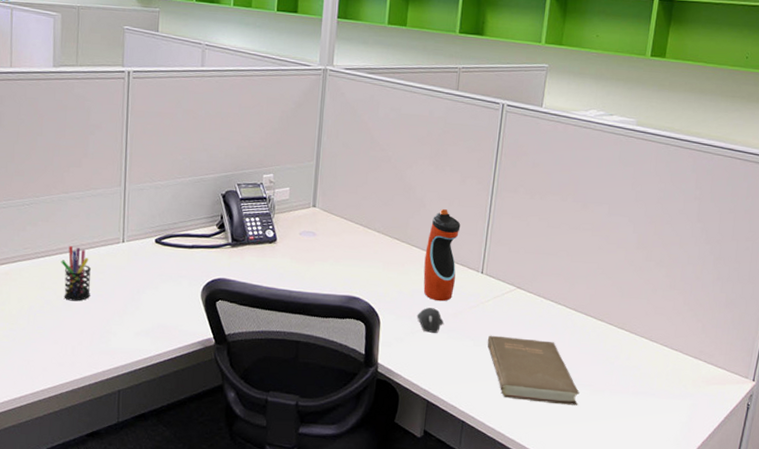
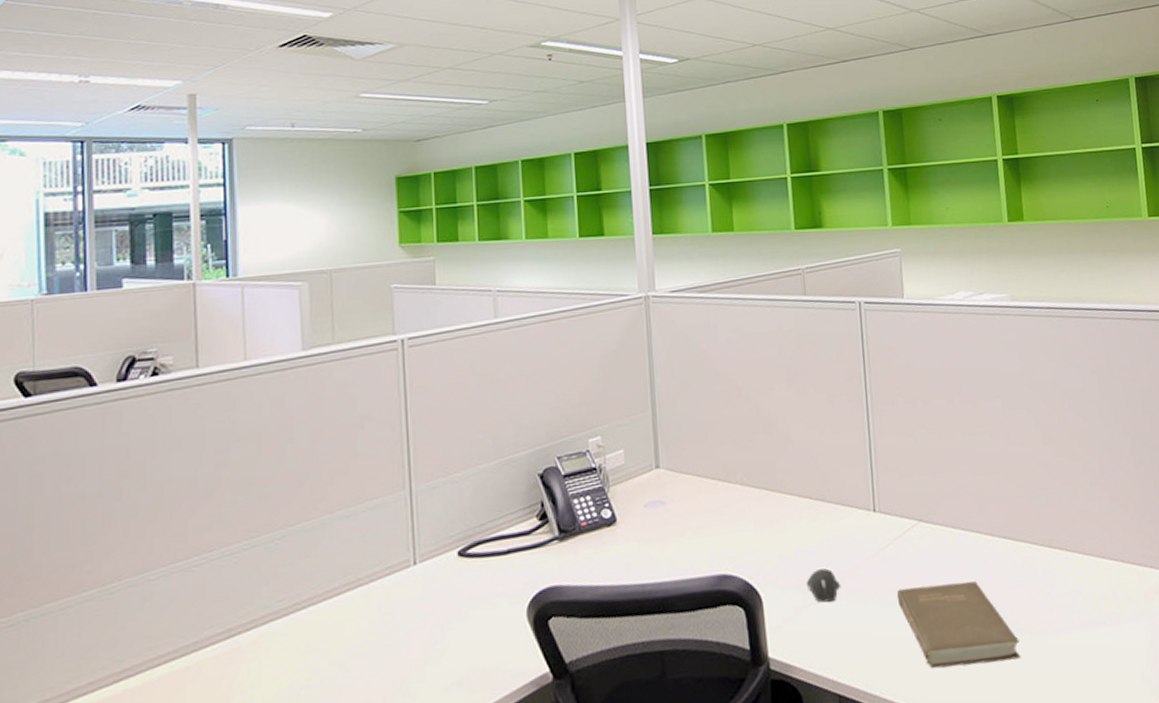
pen holder: present [61,246,92,302] -> none [331,584,376,663]
water bottle: present [423,209,461,302] -> none [802,440,845,559]

